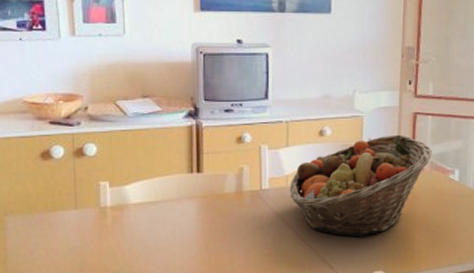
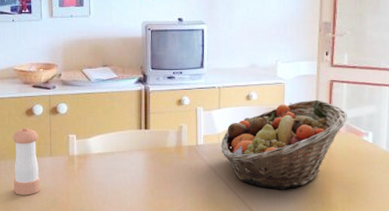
pepper shaker: none [23,174,63,259] -> present [12,127,40,195]

